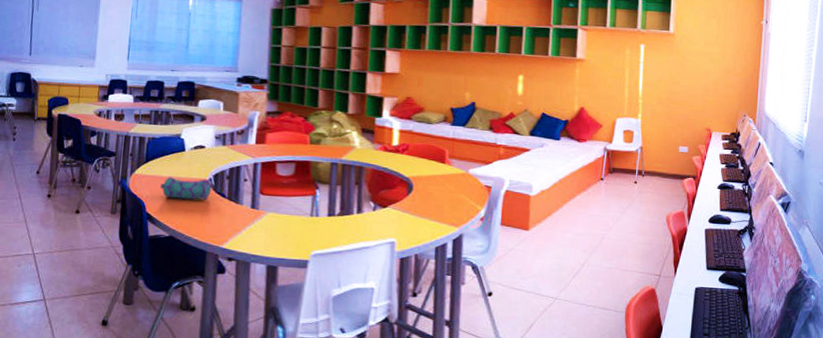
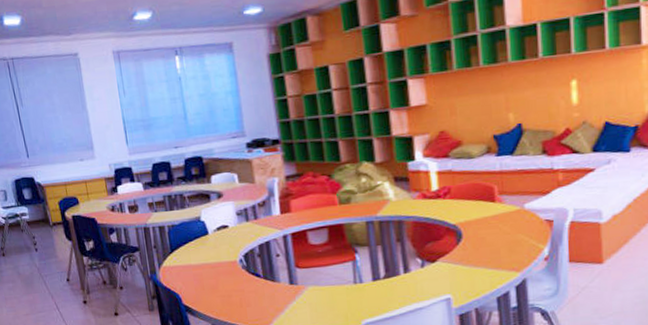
pencil case: present [160,176,212,200] -> none [191,259,245,287]

